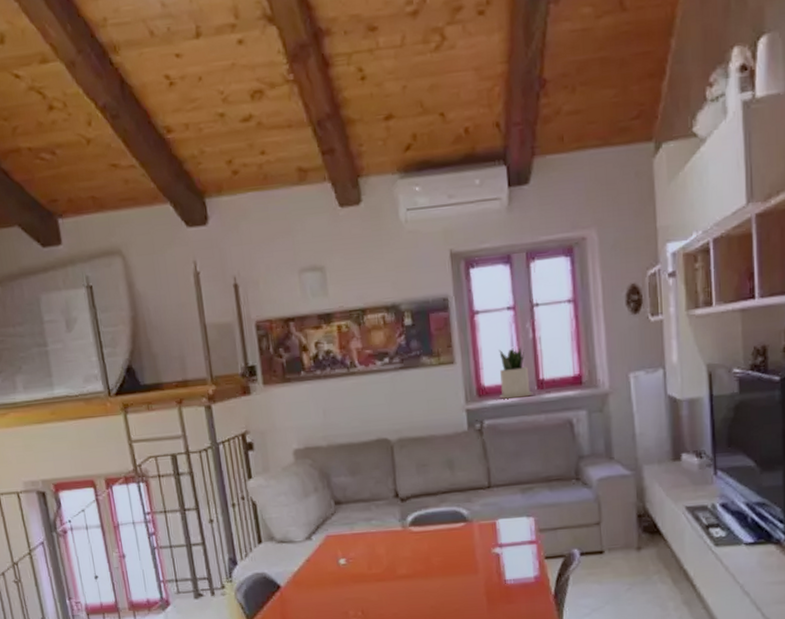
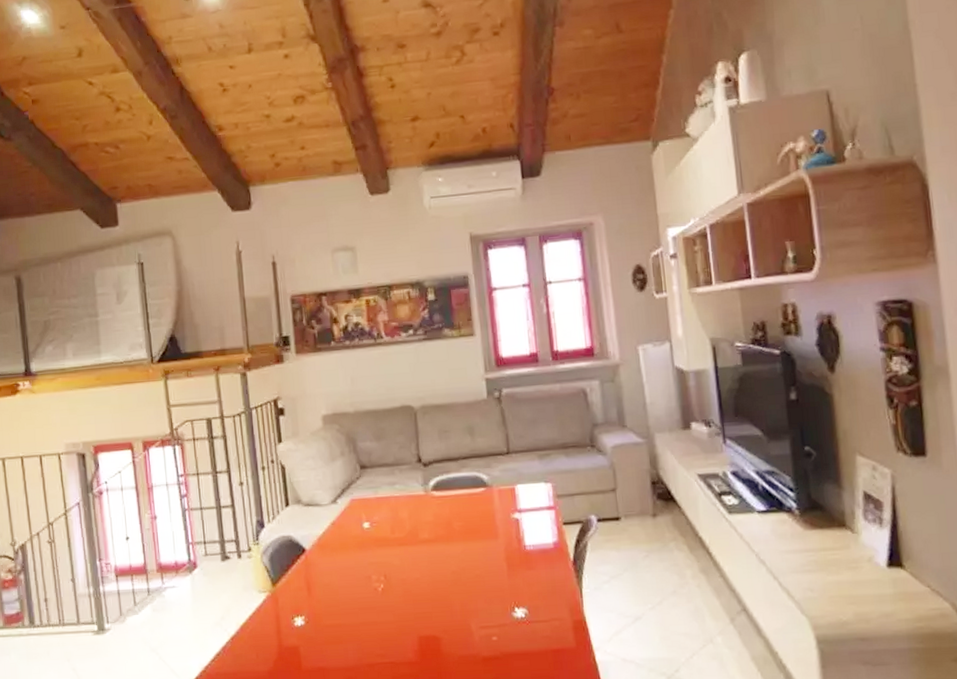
planter: present [499,346,533,400] -> none [515,320,548,370]

